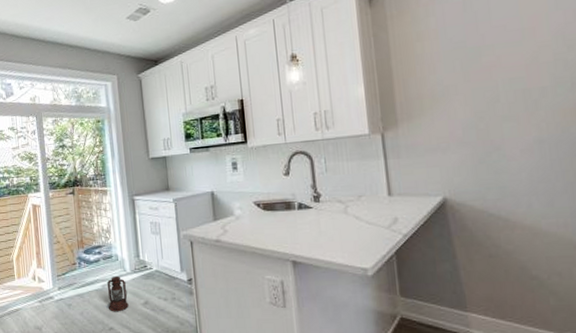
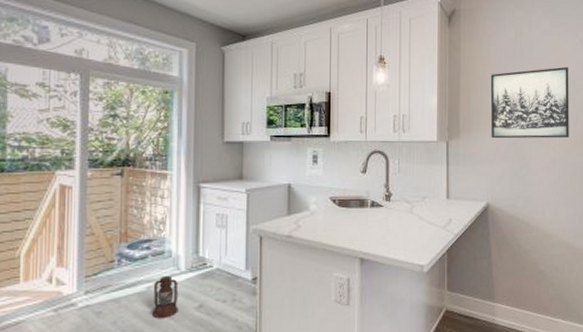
wall art: none [432,19,562,124] -> present [490,66,569,139]

